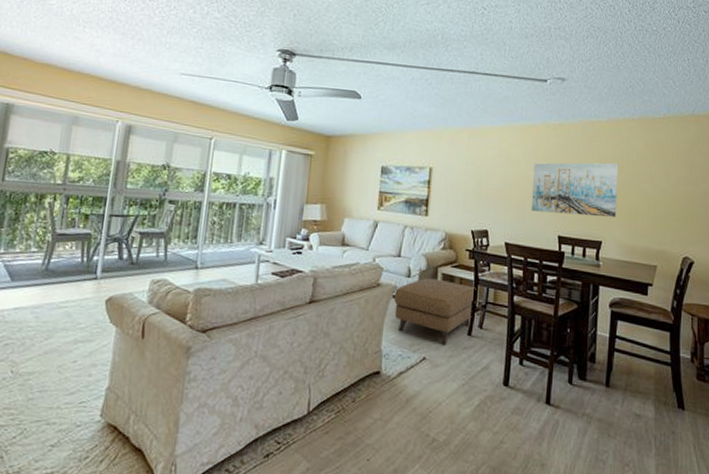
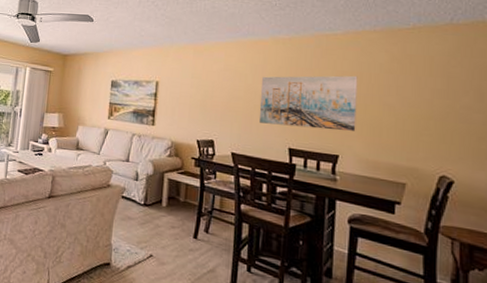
ottoman: present [394,278,477,345] -> none [123,182,202,245]

